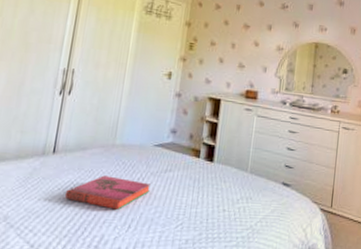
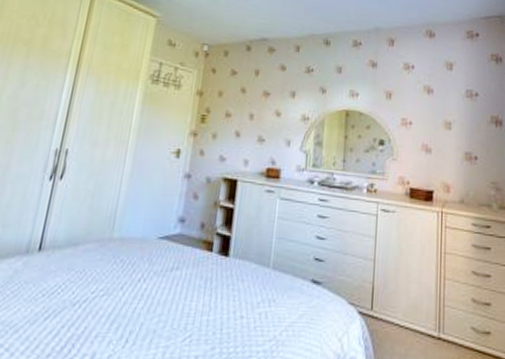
hardback book: present [64,175,151,210] -> none [49,277,154,320]

